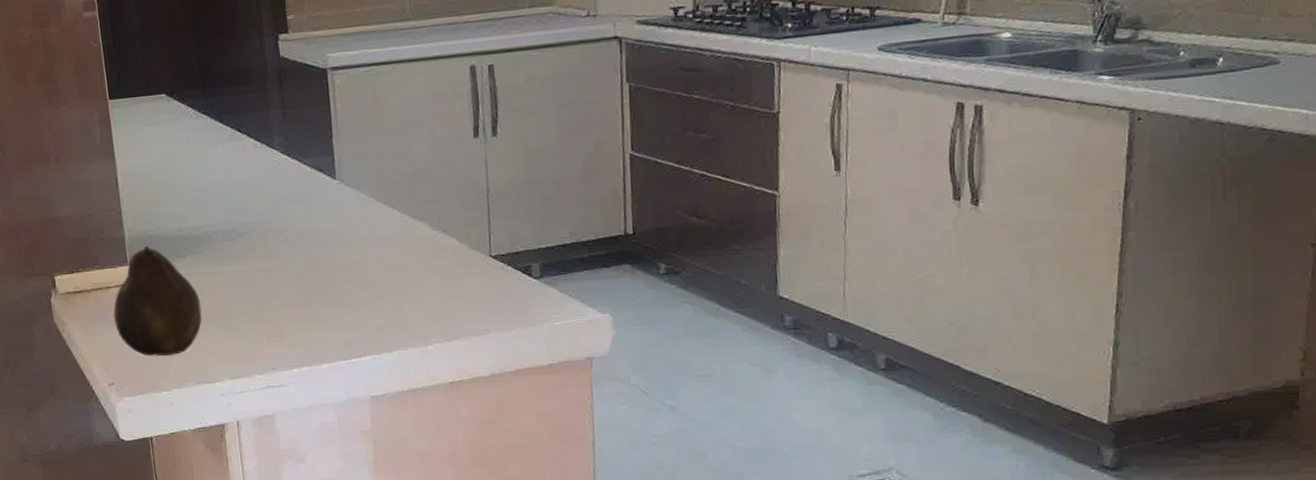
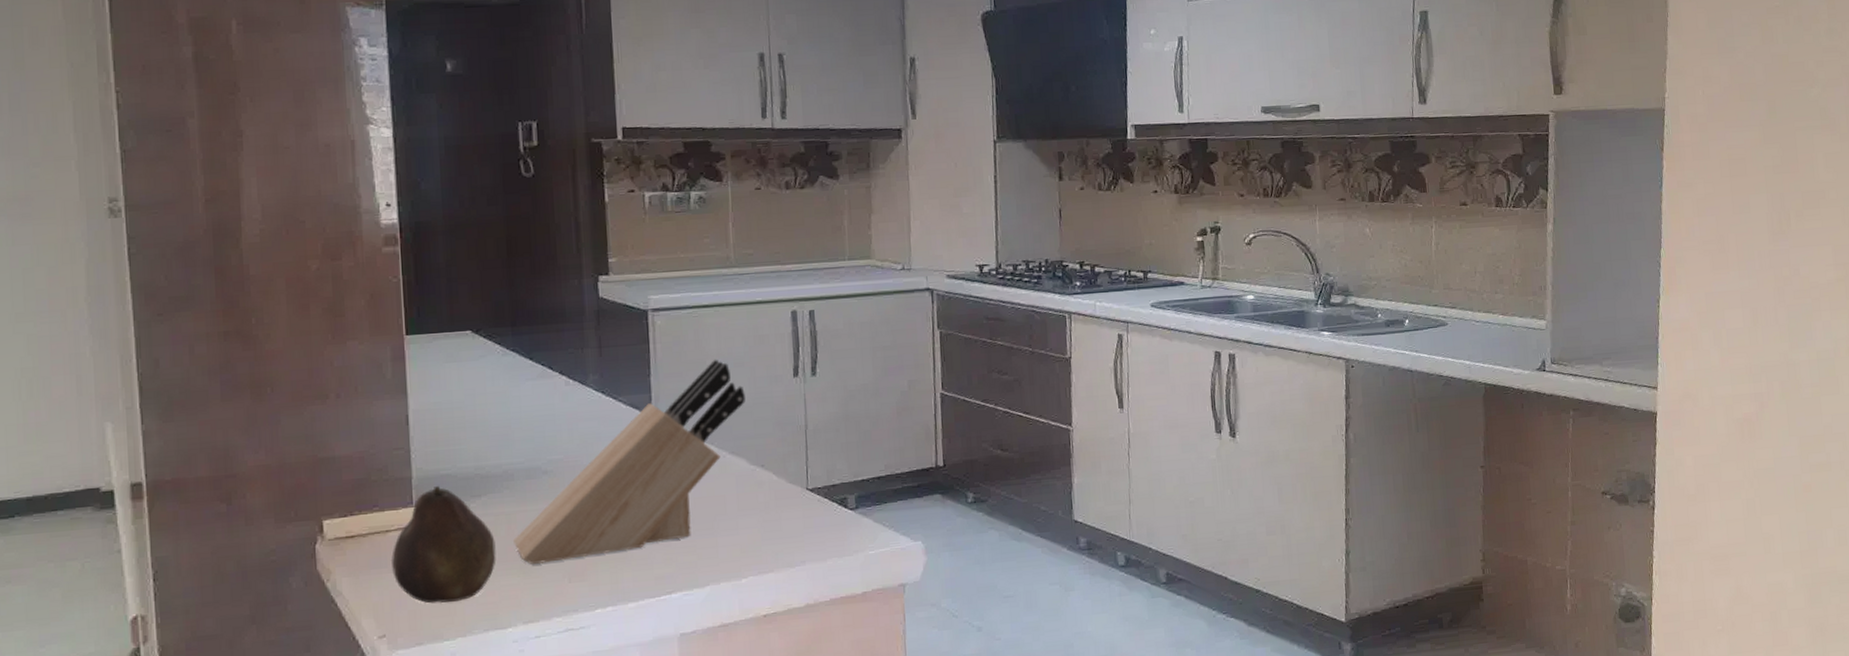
knife block: none [216,119,426,323] -> present [514,359,746,564]

